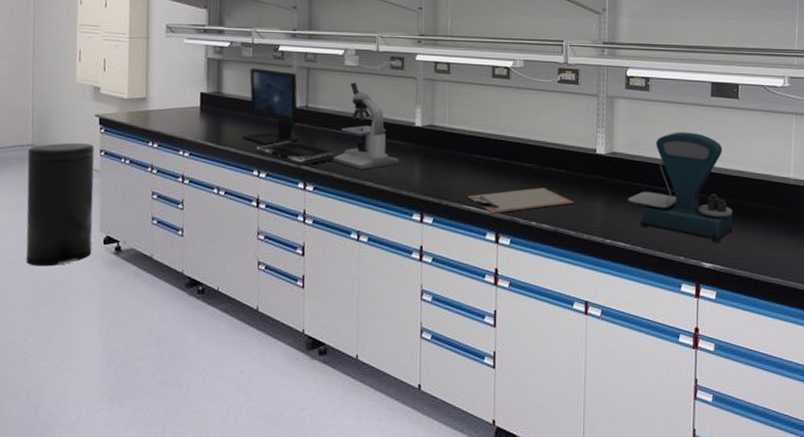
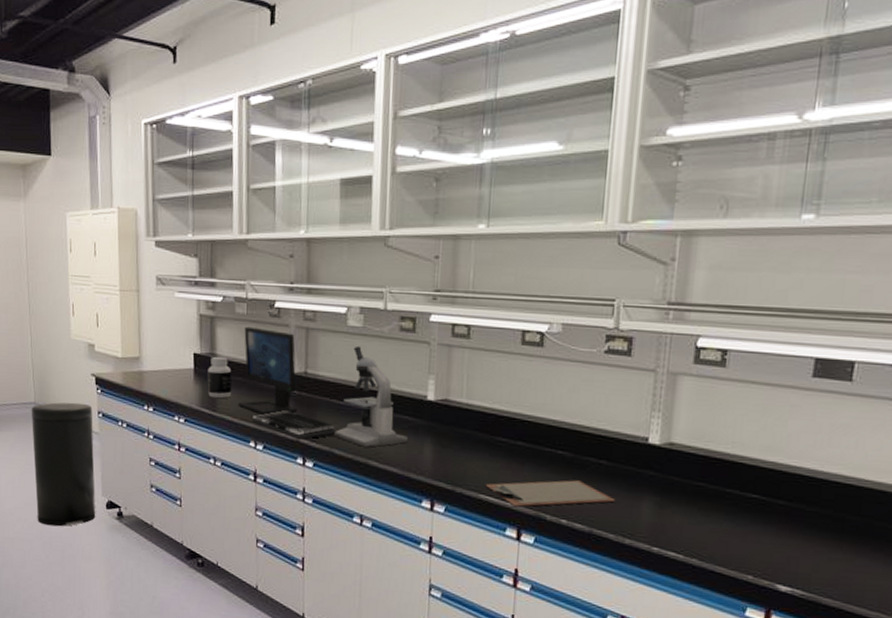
medicine bottle: none [213,95,237,133] -> present [207,356,232,399]
scale: present [627,132,733,243] -> none [684,421,826,563]

